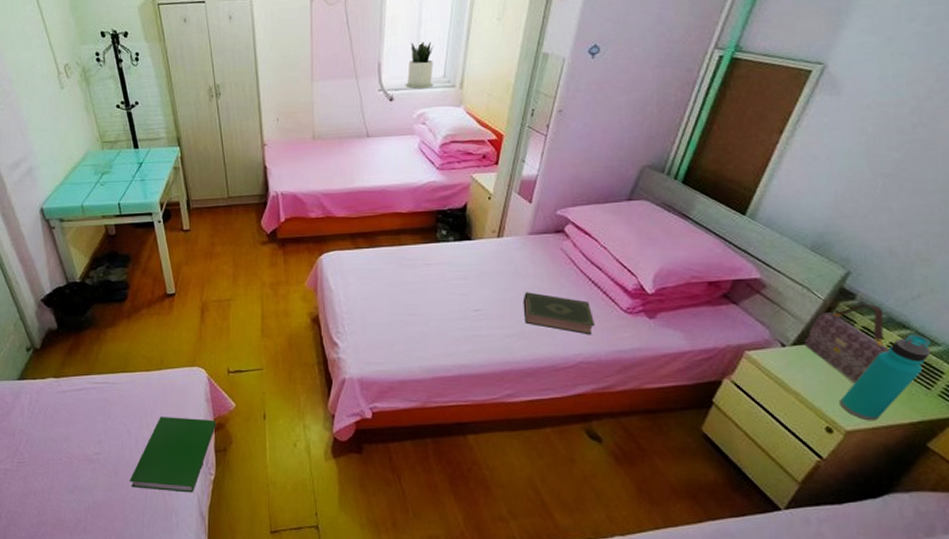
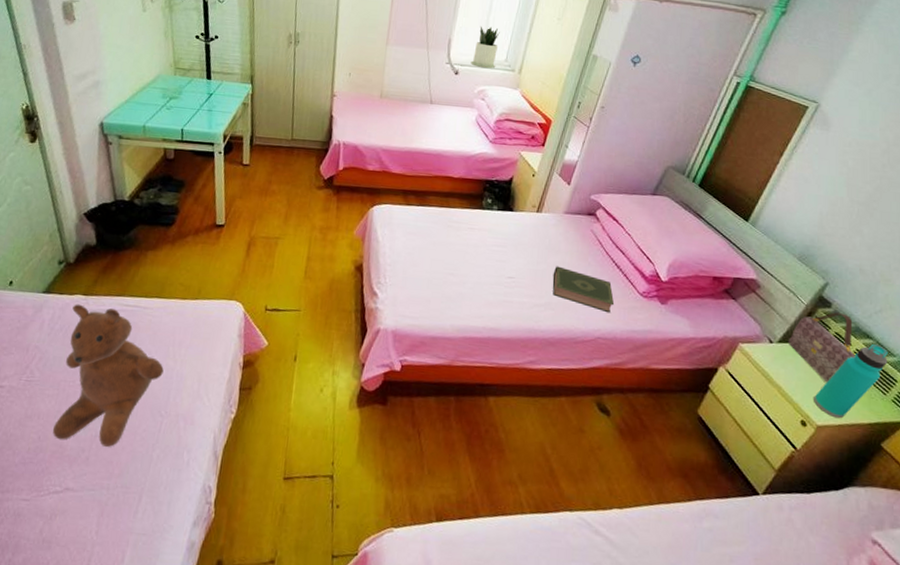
teddy bear: none [47,387,140,516] -> present [52,304,164,447]
hardcover book: present [129,417,217,493] -> none [144,347,246,430]

